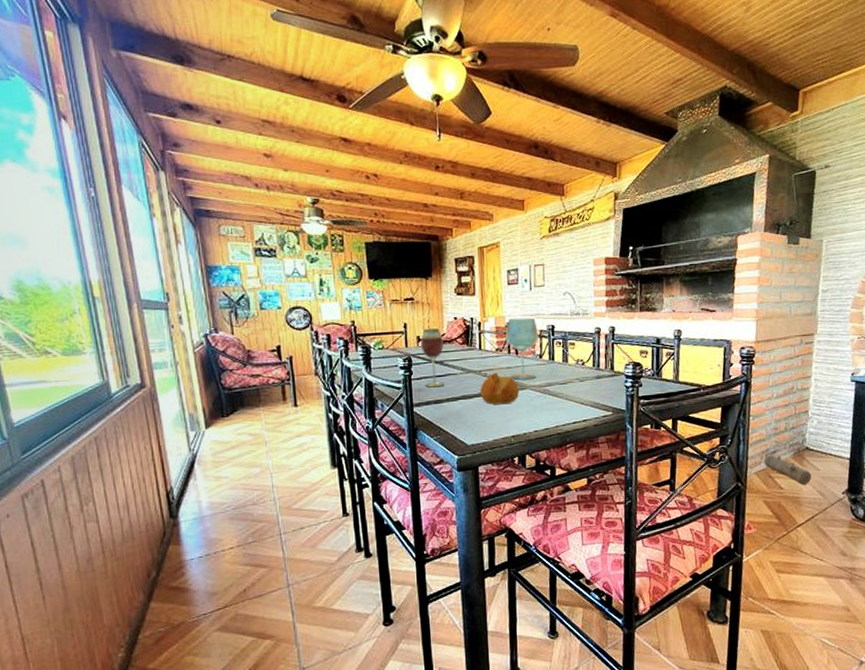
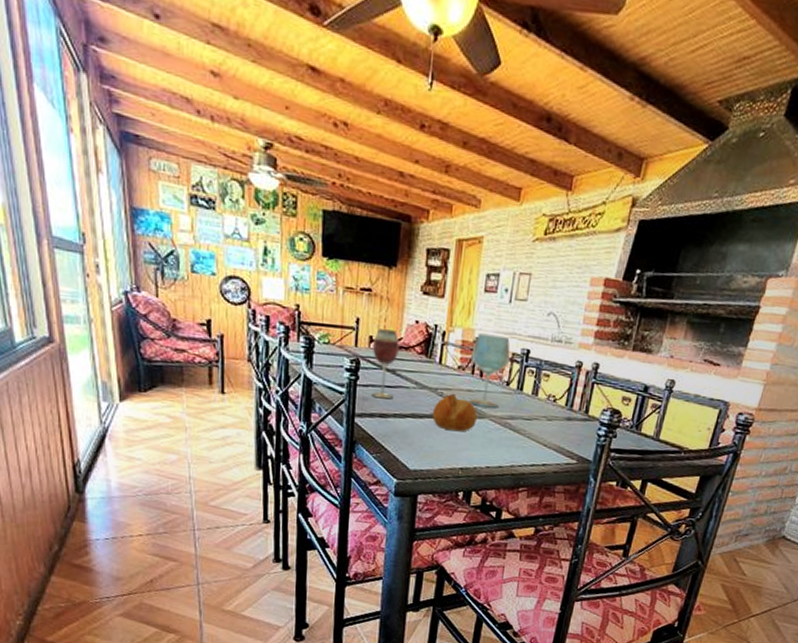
decorative log: present [764,455,812,485] -> none [732,537,781,575]

